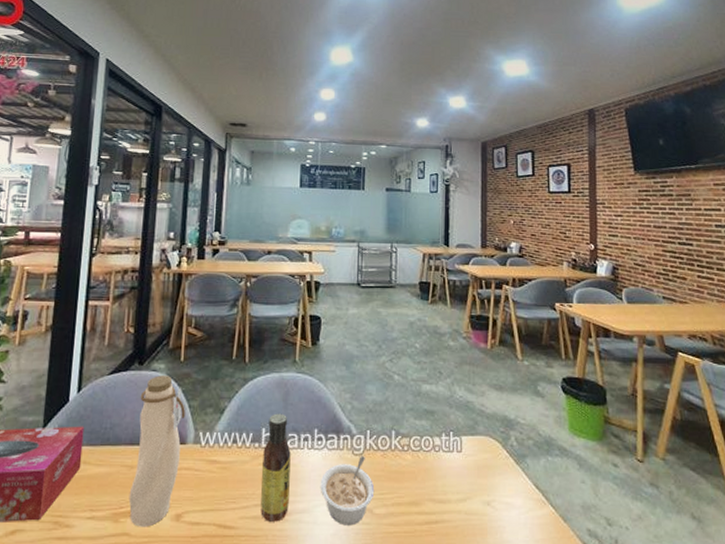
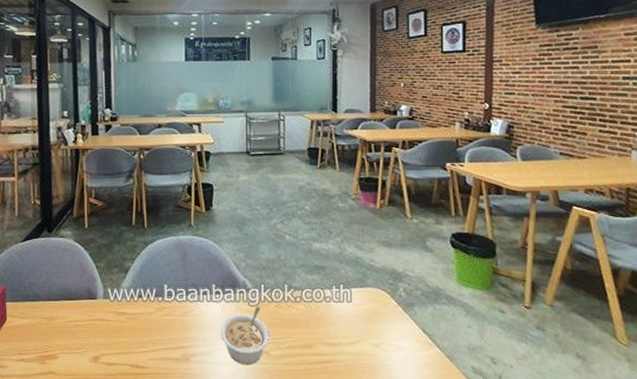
water bottle: present [128,375,185,527] -> none [51,241,94,367]
sauce bottle: present [260,413,291,522] -> none [166,272,193,362]

